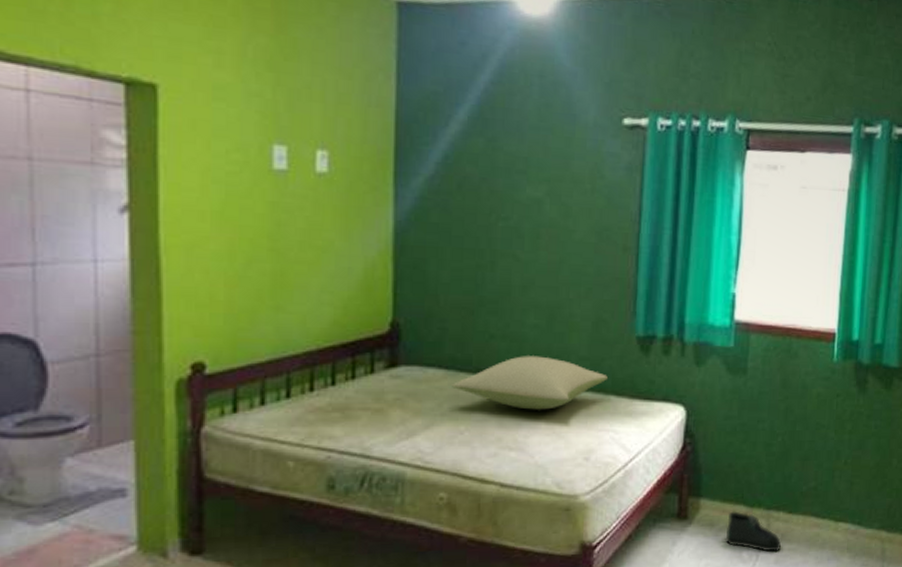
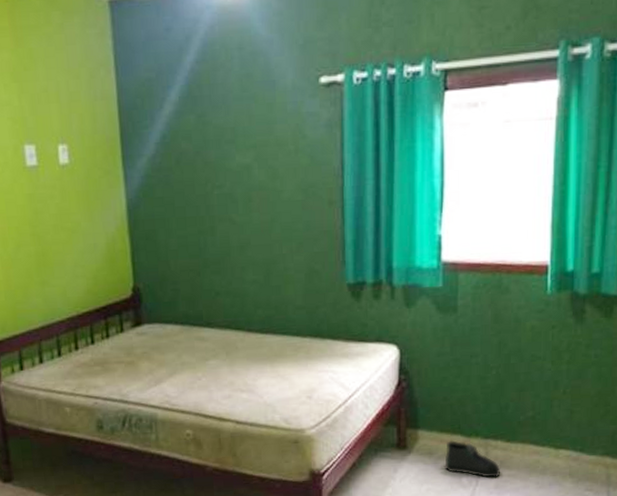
pillow: present [452,356,609,410] -> none [188,308,324,356]

